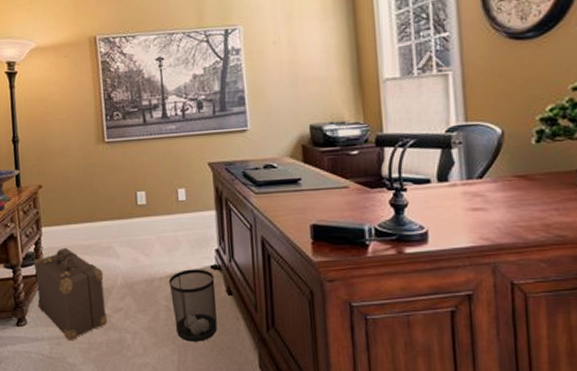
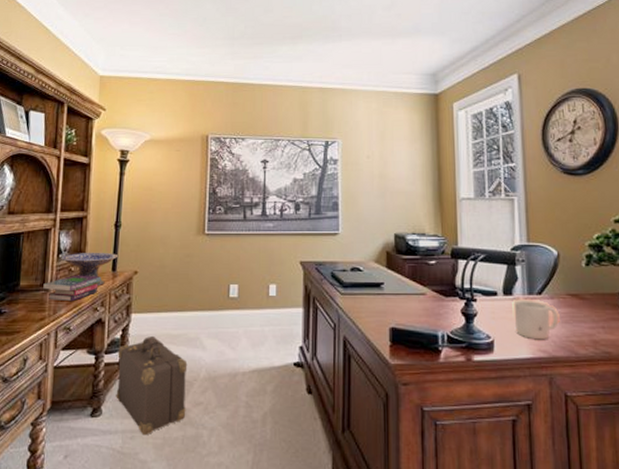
waste bin: present [168,269,218,342] -> none [251,365,296,441]
mug: none [450,185,503,228] -> present [513,299,559,340]

